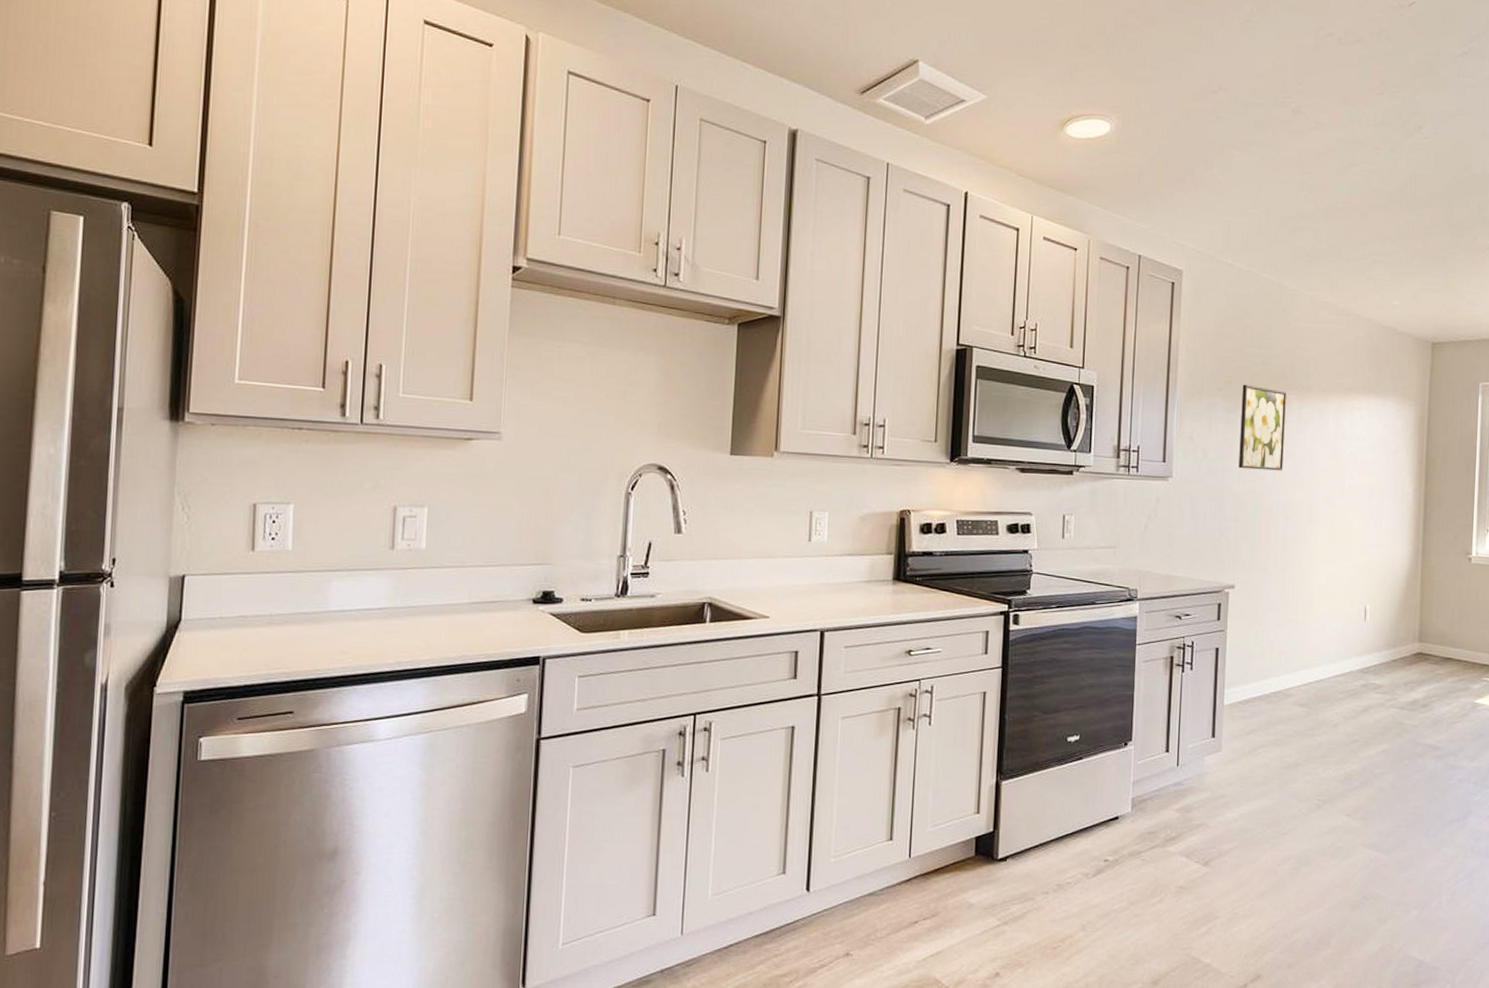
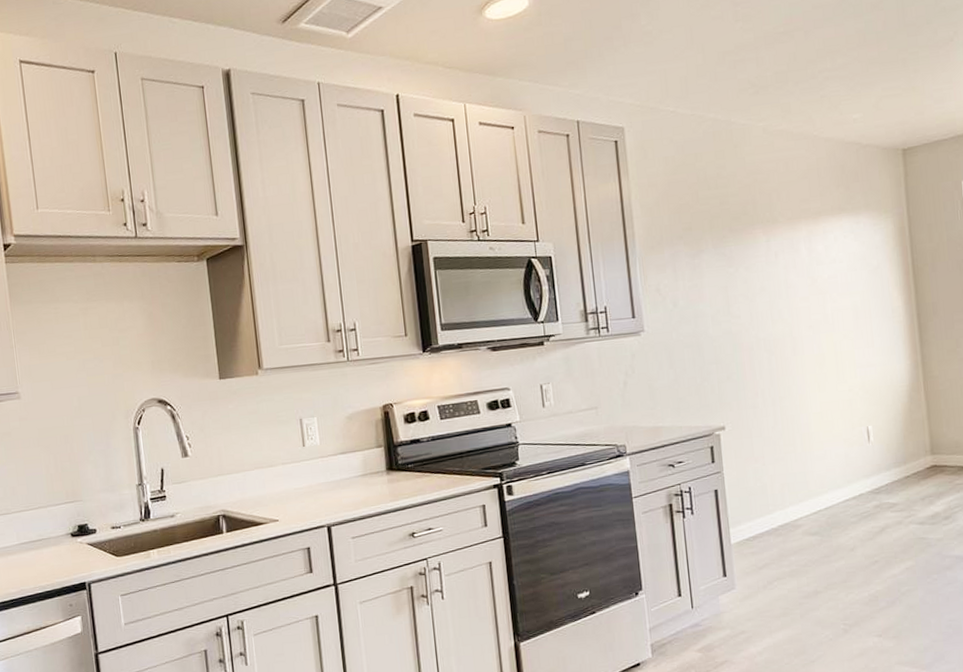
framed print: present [1238,384,1286,471] -> none [703,227,758,312]

